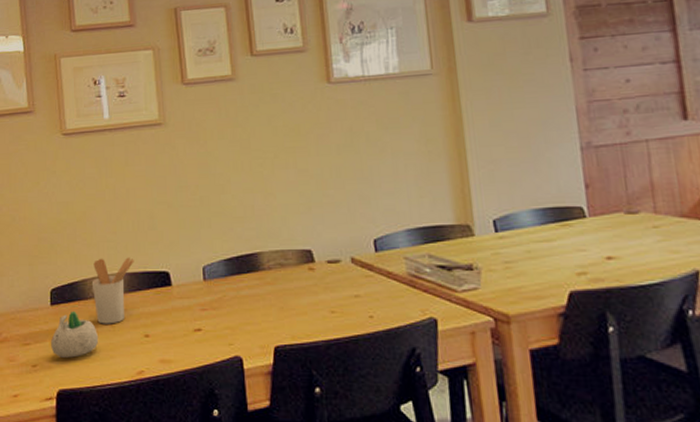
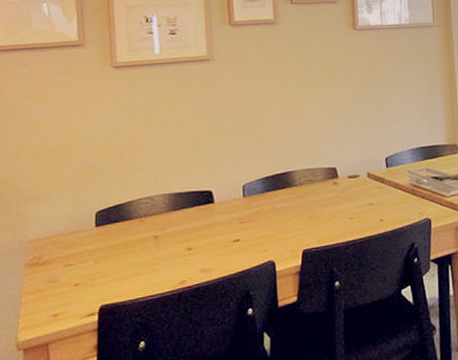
succulent planter: present [51,312,99,358] -> none [95,231,143,275]
utensil holder: present [91,257,134,324] -> none [137,179,180,241]

